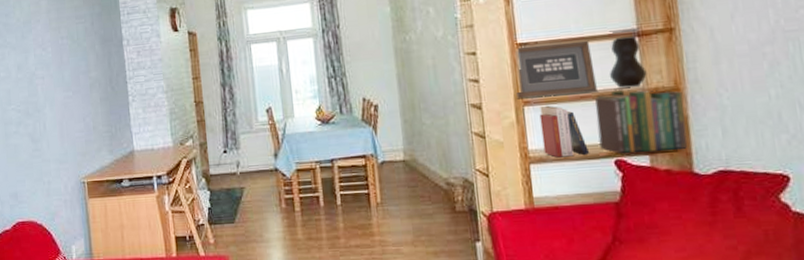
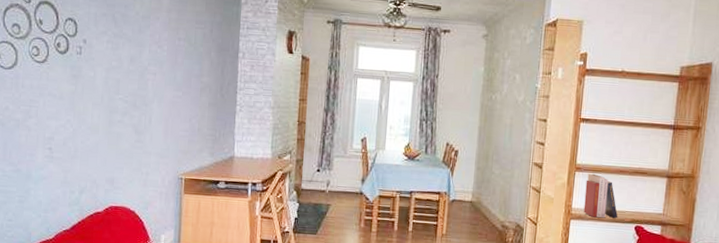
picture frame: present [516,40,597,100] -> none [571,122,636,169]
books: present [595,90,689,154] -> none [626,170,696,225]
vase: present [609,28,647,89] -> none [645,121,676,171]

